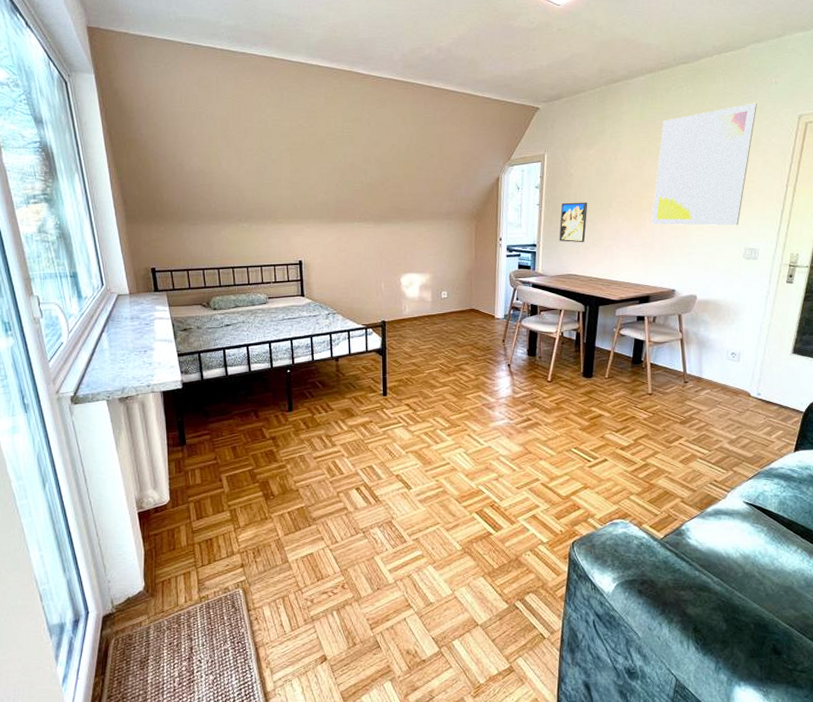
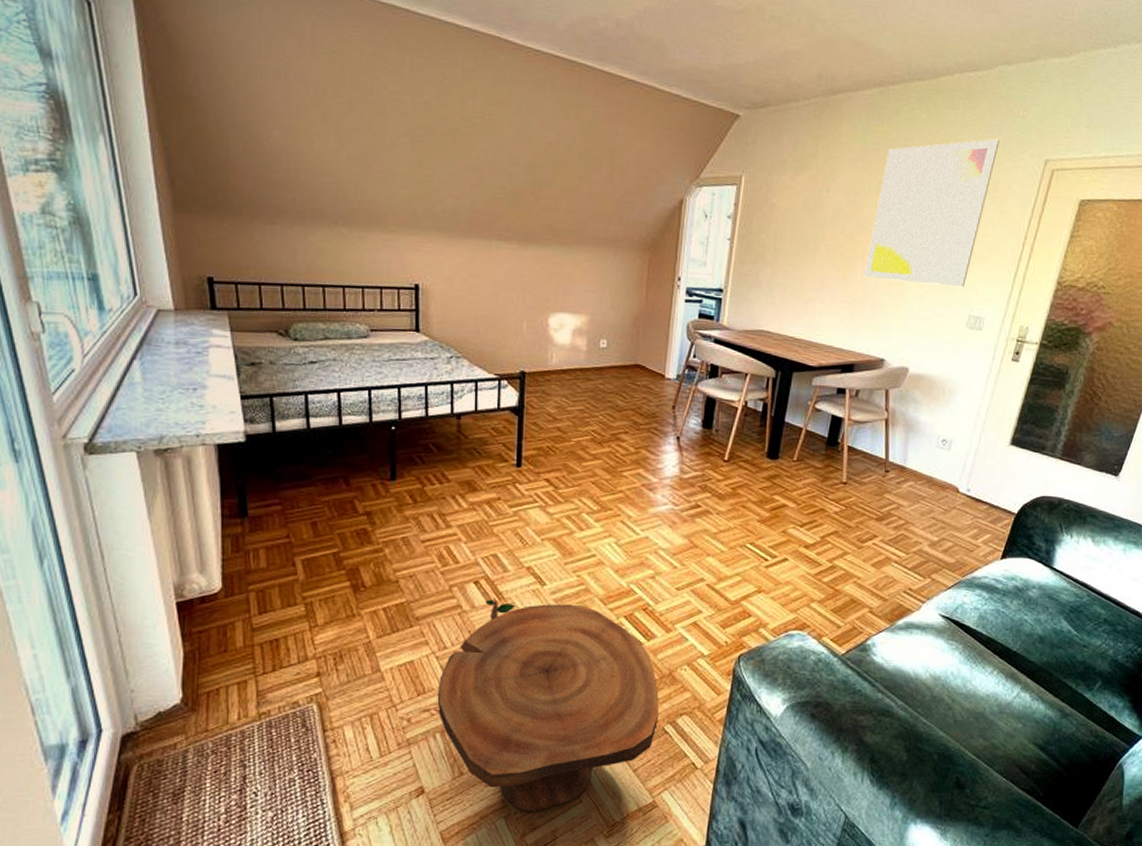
side table: none [332,500,510,676] -> present [437,597,660,812]
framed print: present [559,202,588,243] -> none [751,239,790,293]

